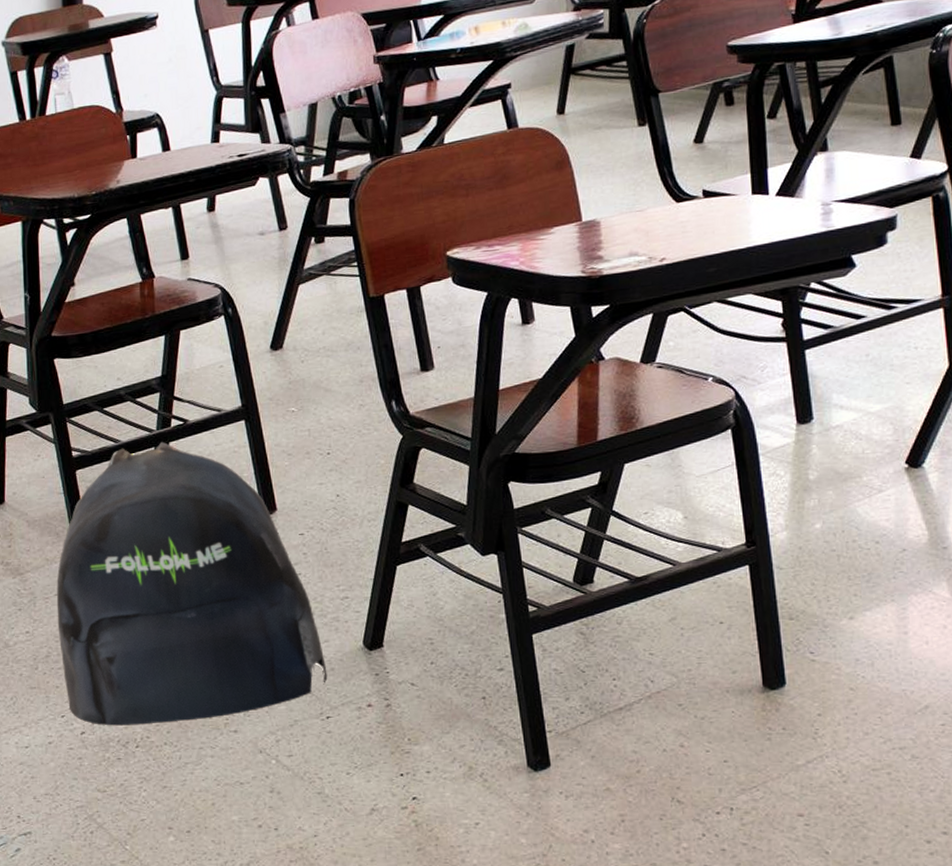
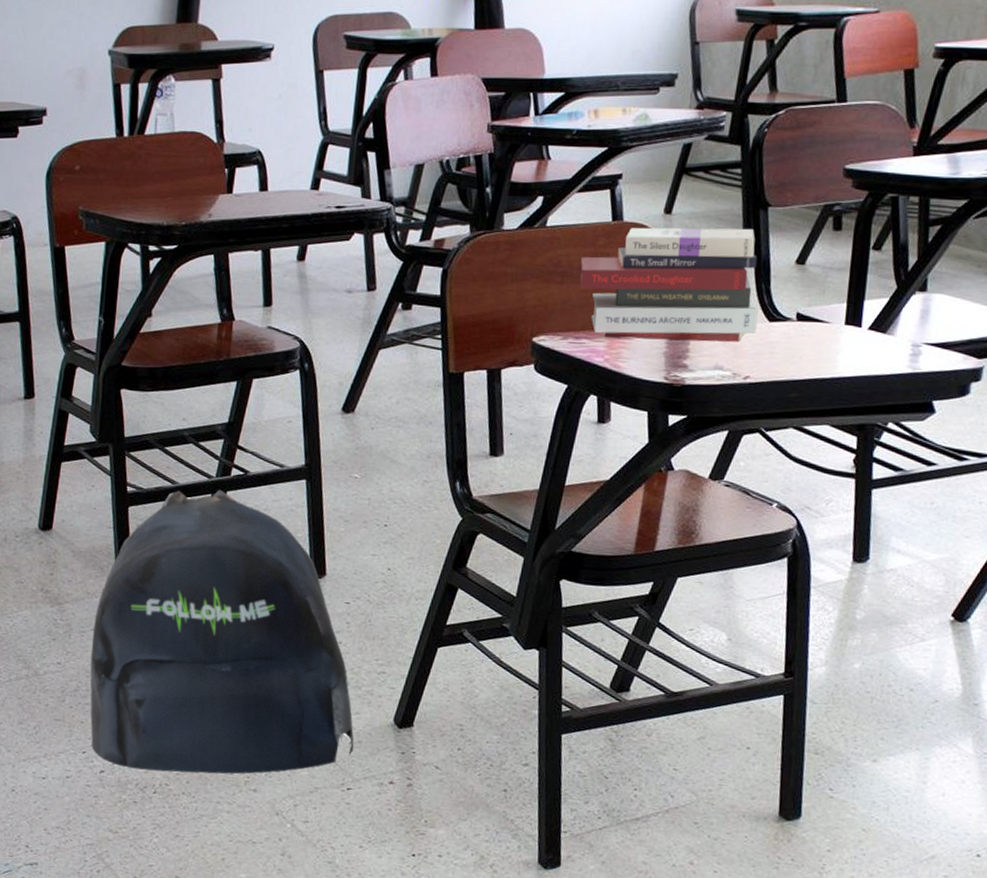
books: none [482,116,665,241] -> present [580,227,758,342]

